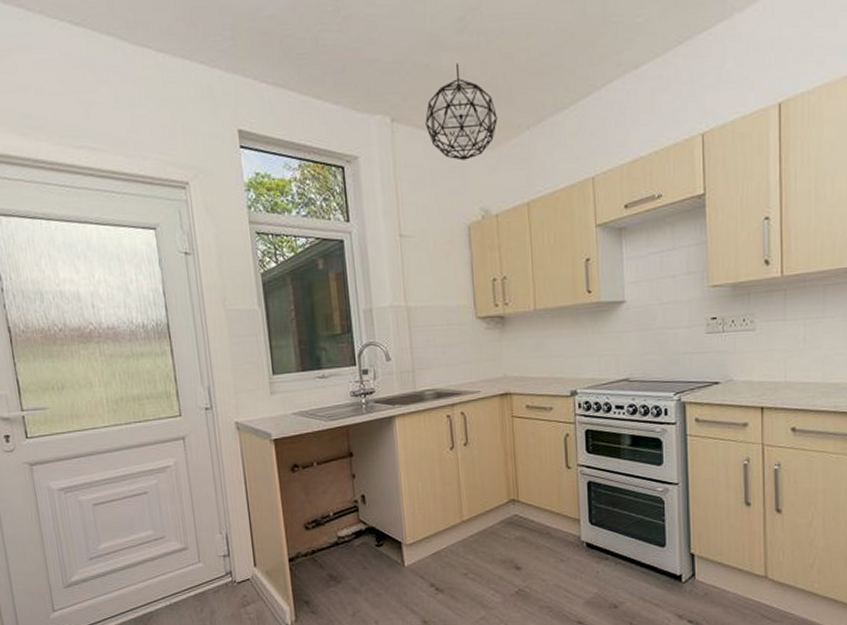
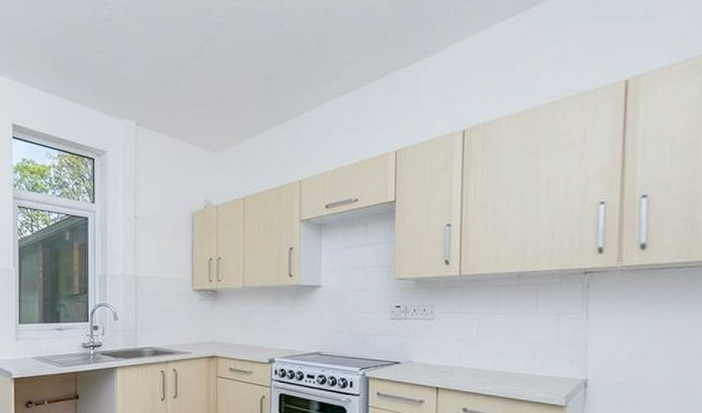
pendant light: present [425,63,498,161] -> none [164,82,224,160]

